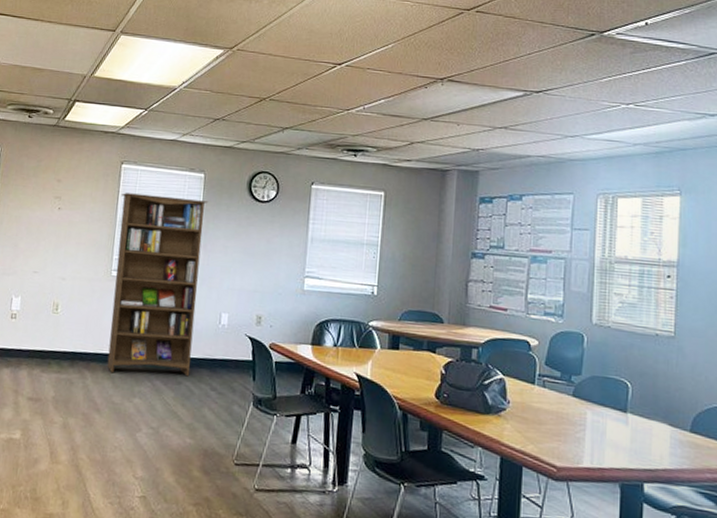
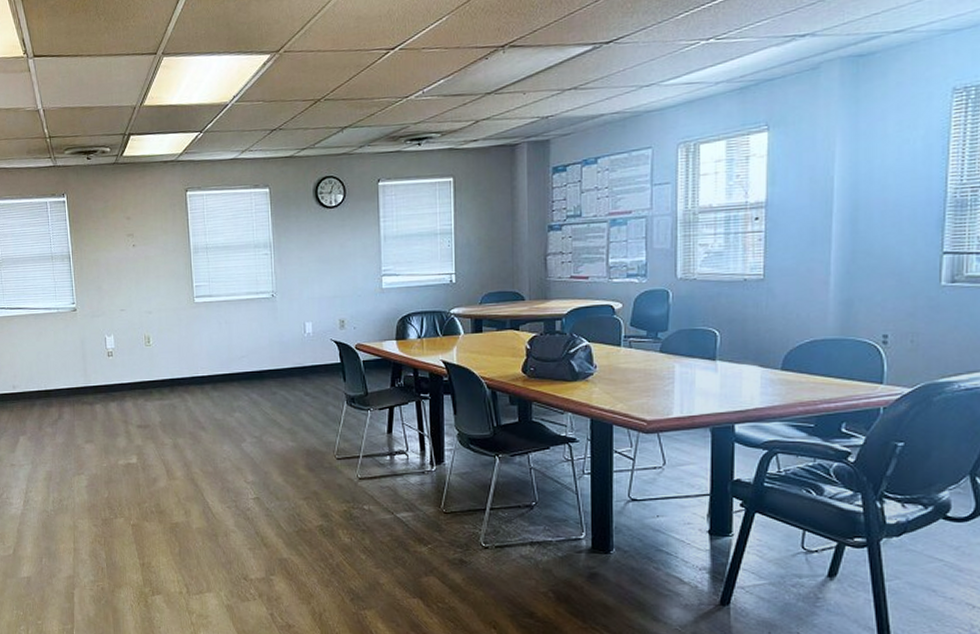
bookcase: present [106,193,209,377] -> none [191,215,283,393]

